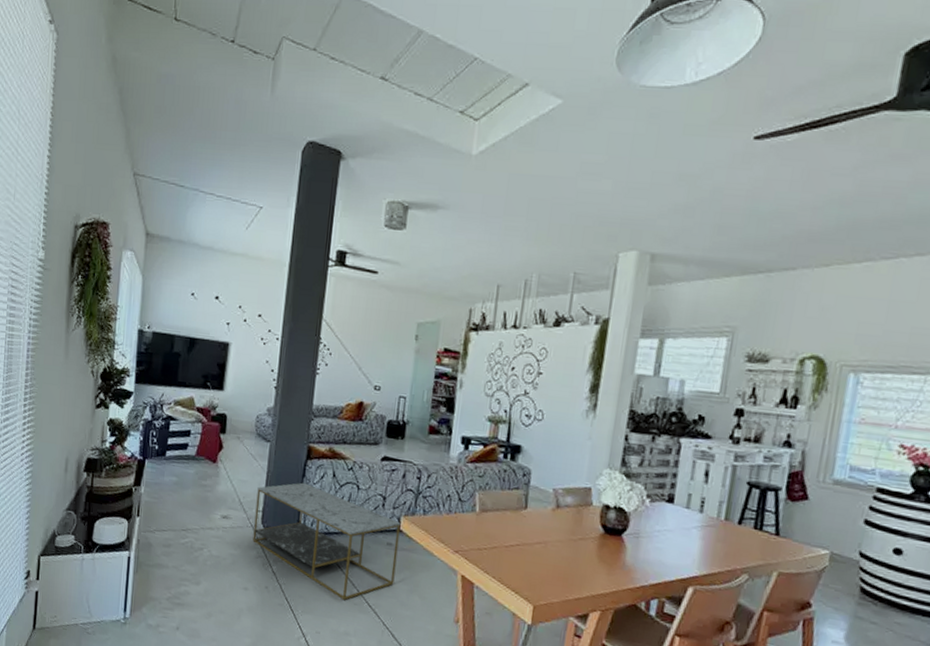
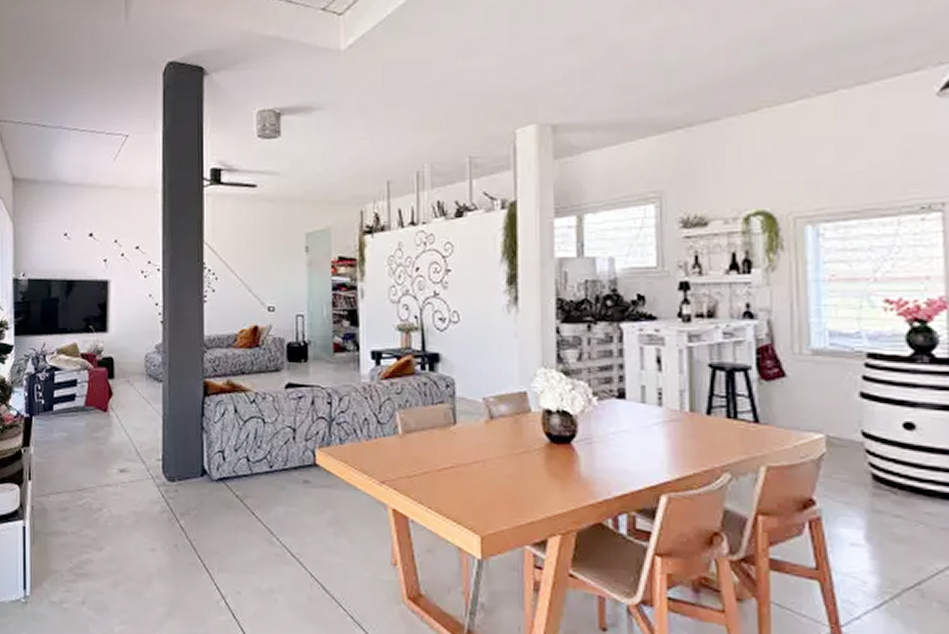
coffee table: present [252,482,401,600] -> none [154,422,317,551]

